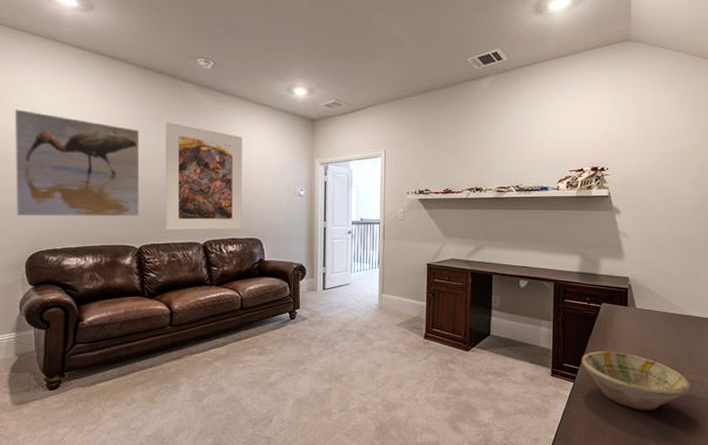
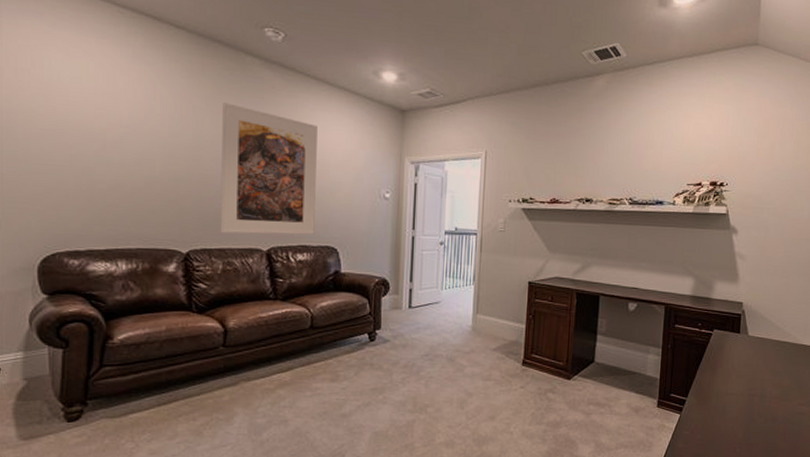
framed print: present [14,109,140,217] -> none [24,74,190,216]
bowl: present [582,351,691,411] -> none [689,381,799,444]

